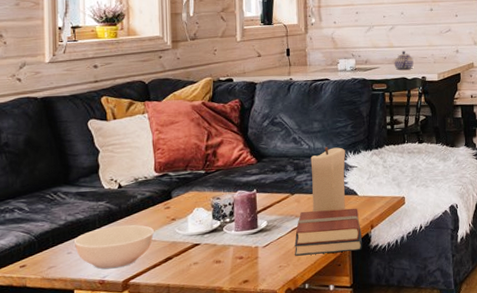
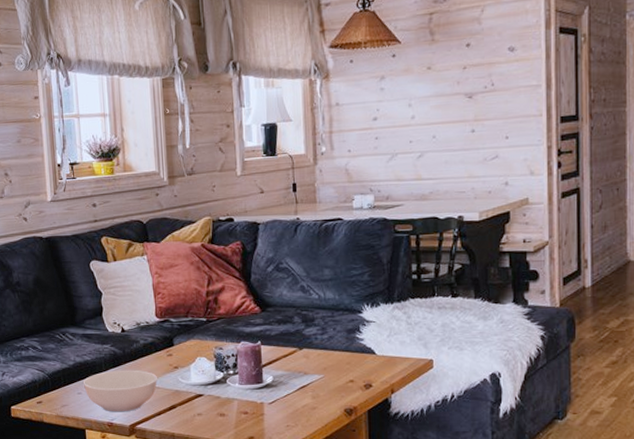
books: present [294,208,362,256] -> none [303,368,380,417]
candle: present [310,147,346,213] -> none [320,298,361,370]
teapot: present [394,51,414,71] -> none [422,184,448,209]

